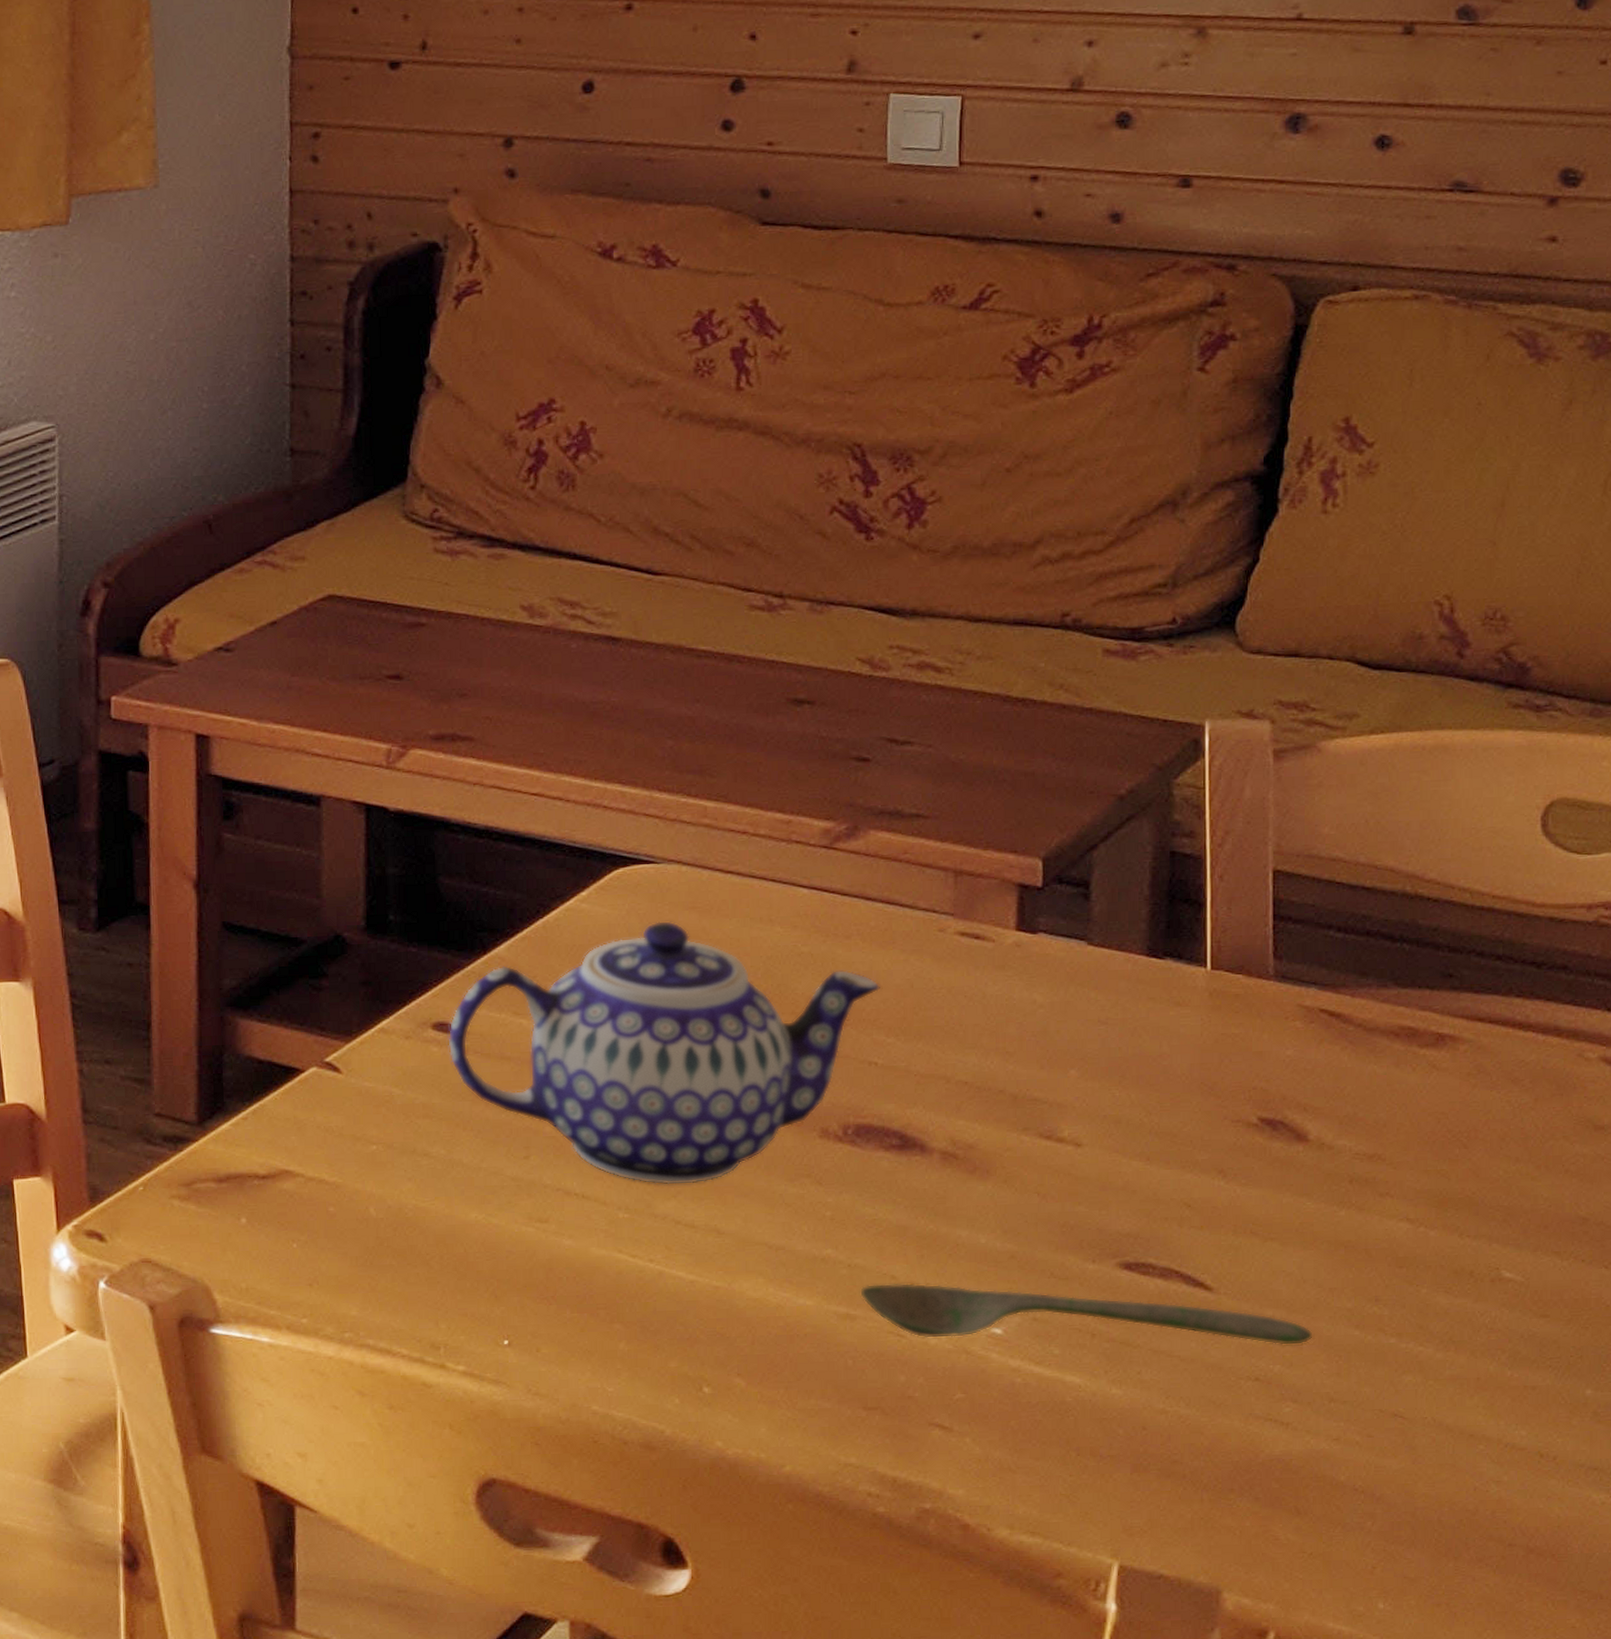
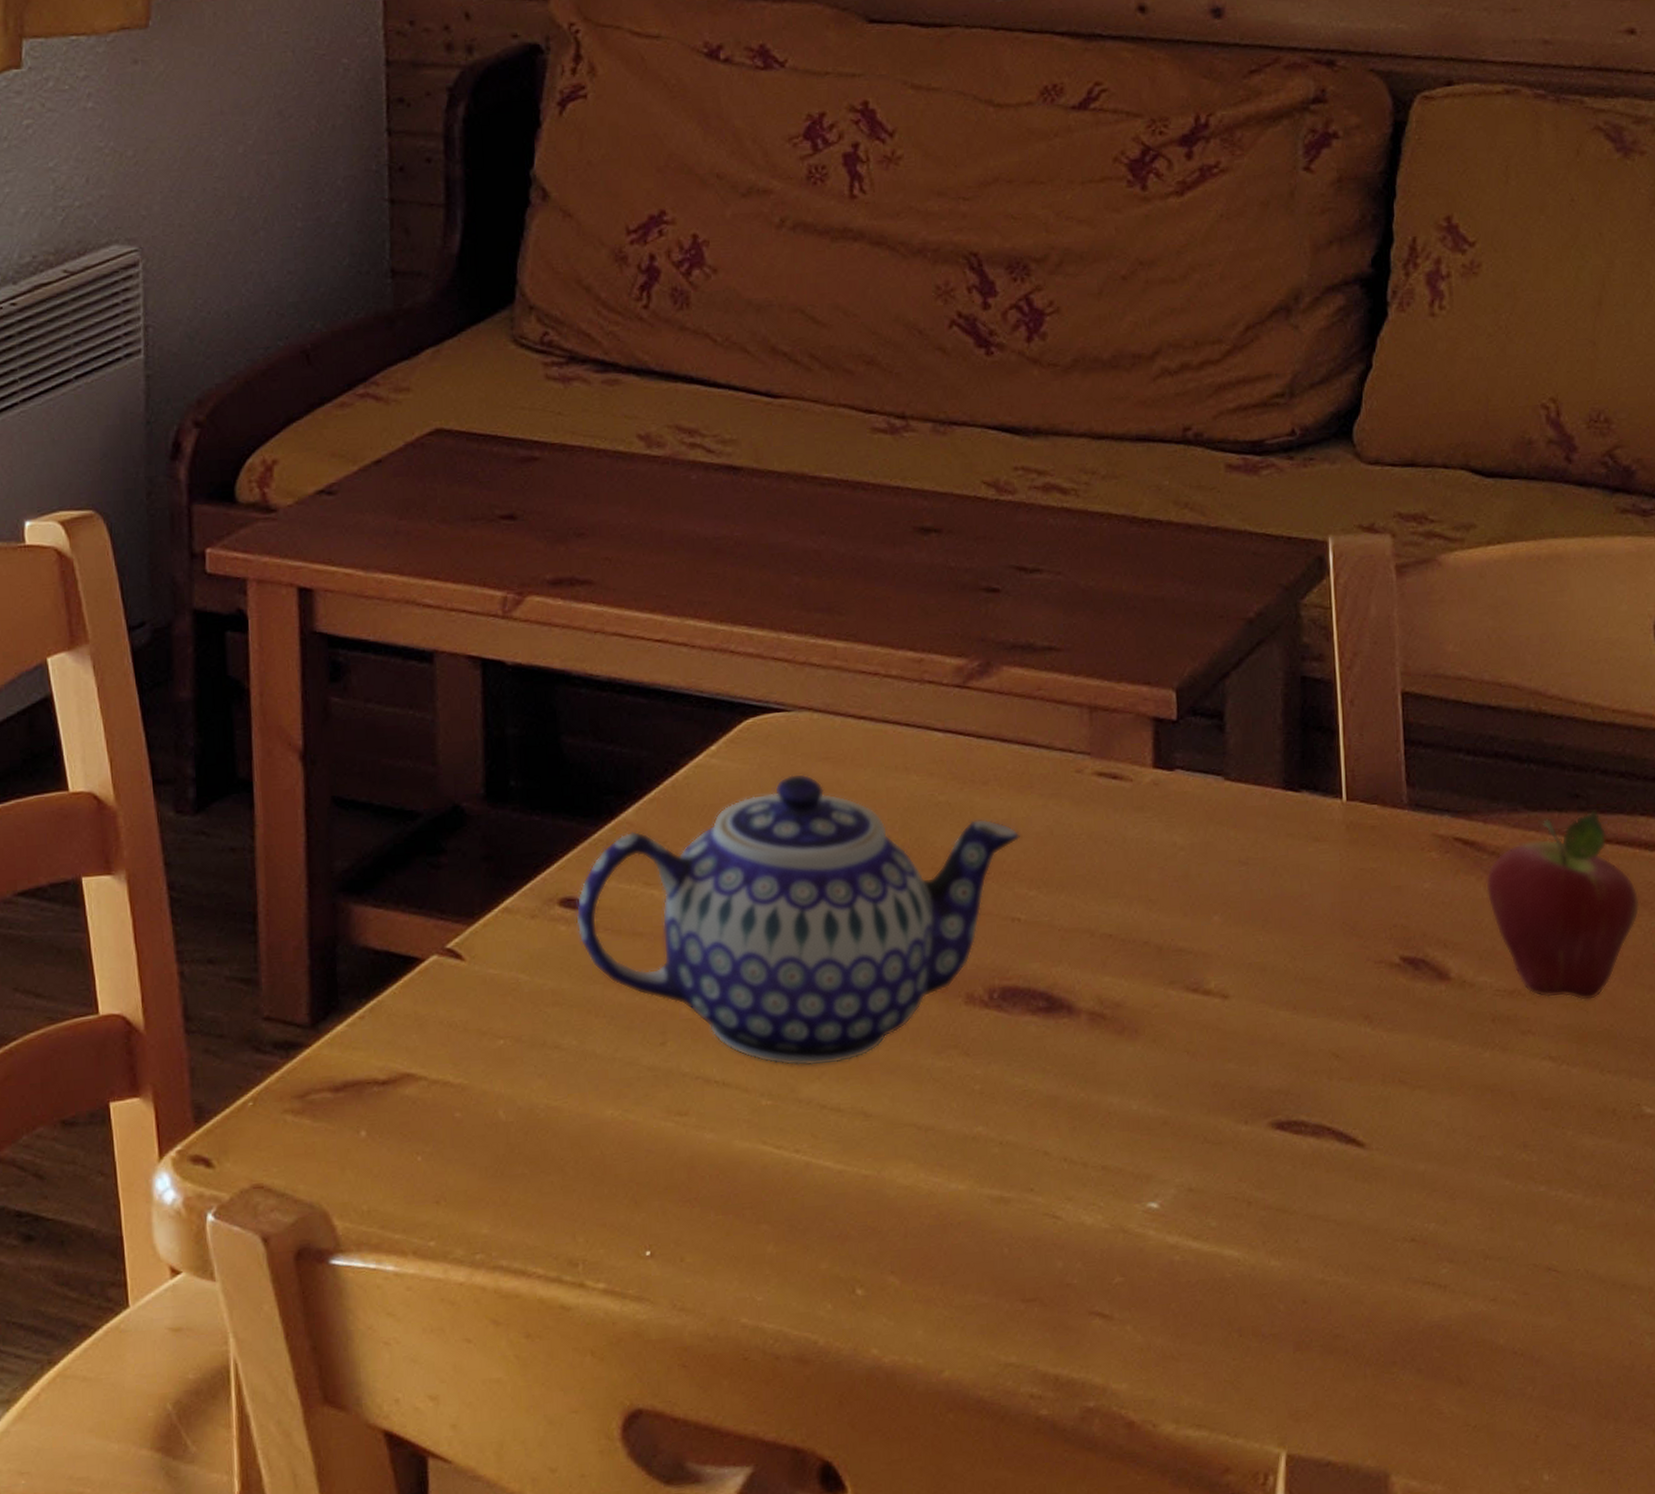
spoon: present [860,1282,1313,1346] -> none [1013,1158,1465,1219]
fruit: none [1350,989,1510,1169] -> present [1486,809,1640,1001]

